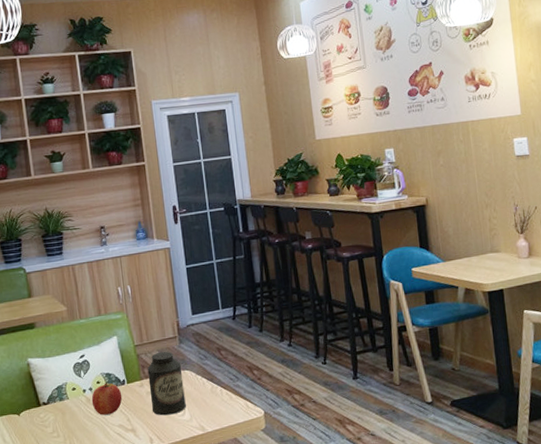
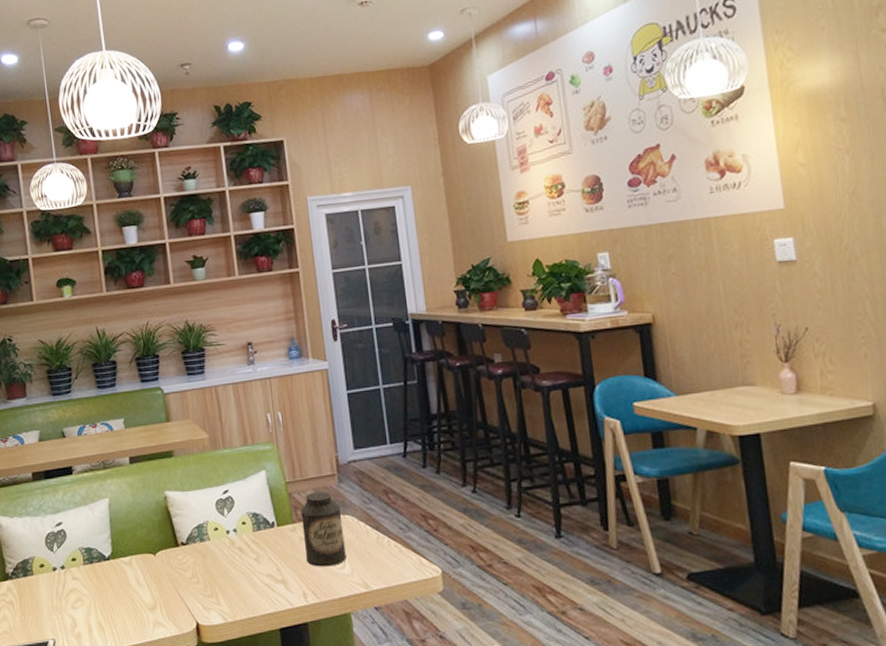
fruit: present [91,383,123,415] -> none [236,524,272,562]

